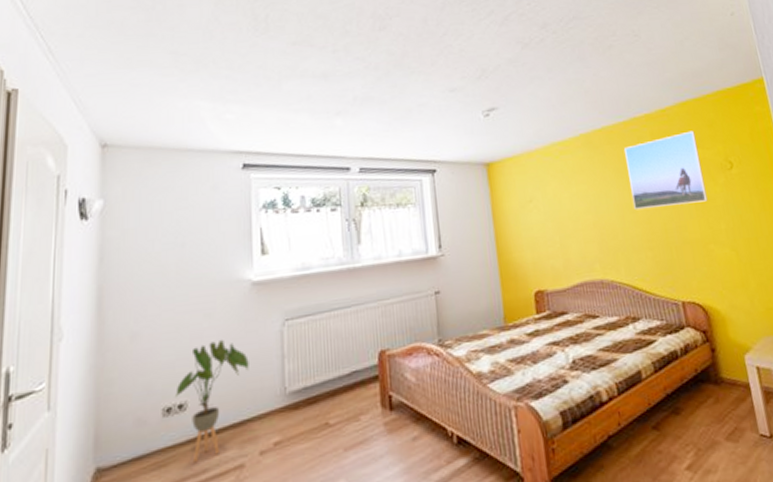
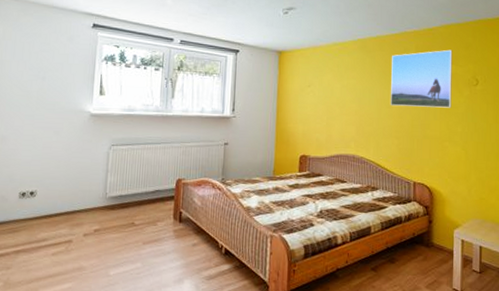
house plant: present [176,339,249,462] -> none [29,151,83,233]

